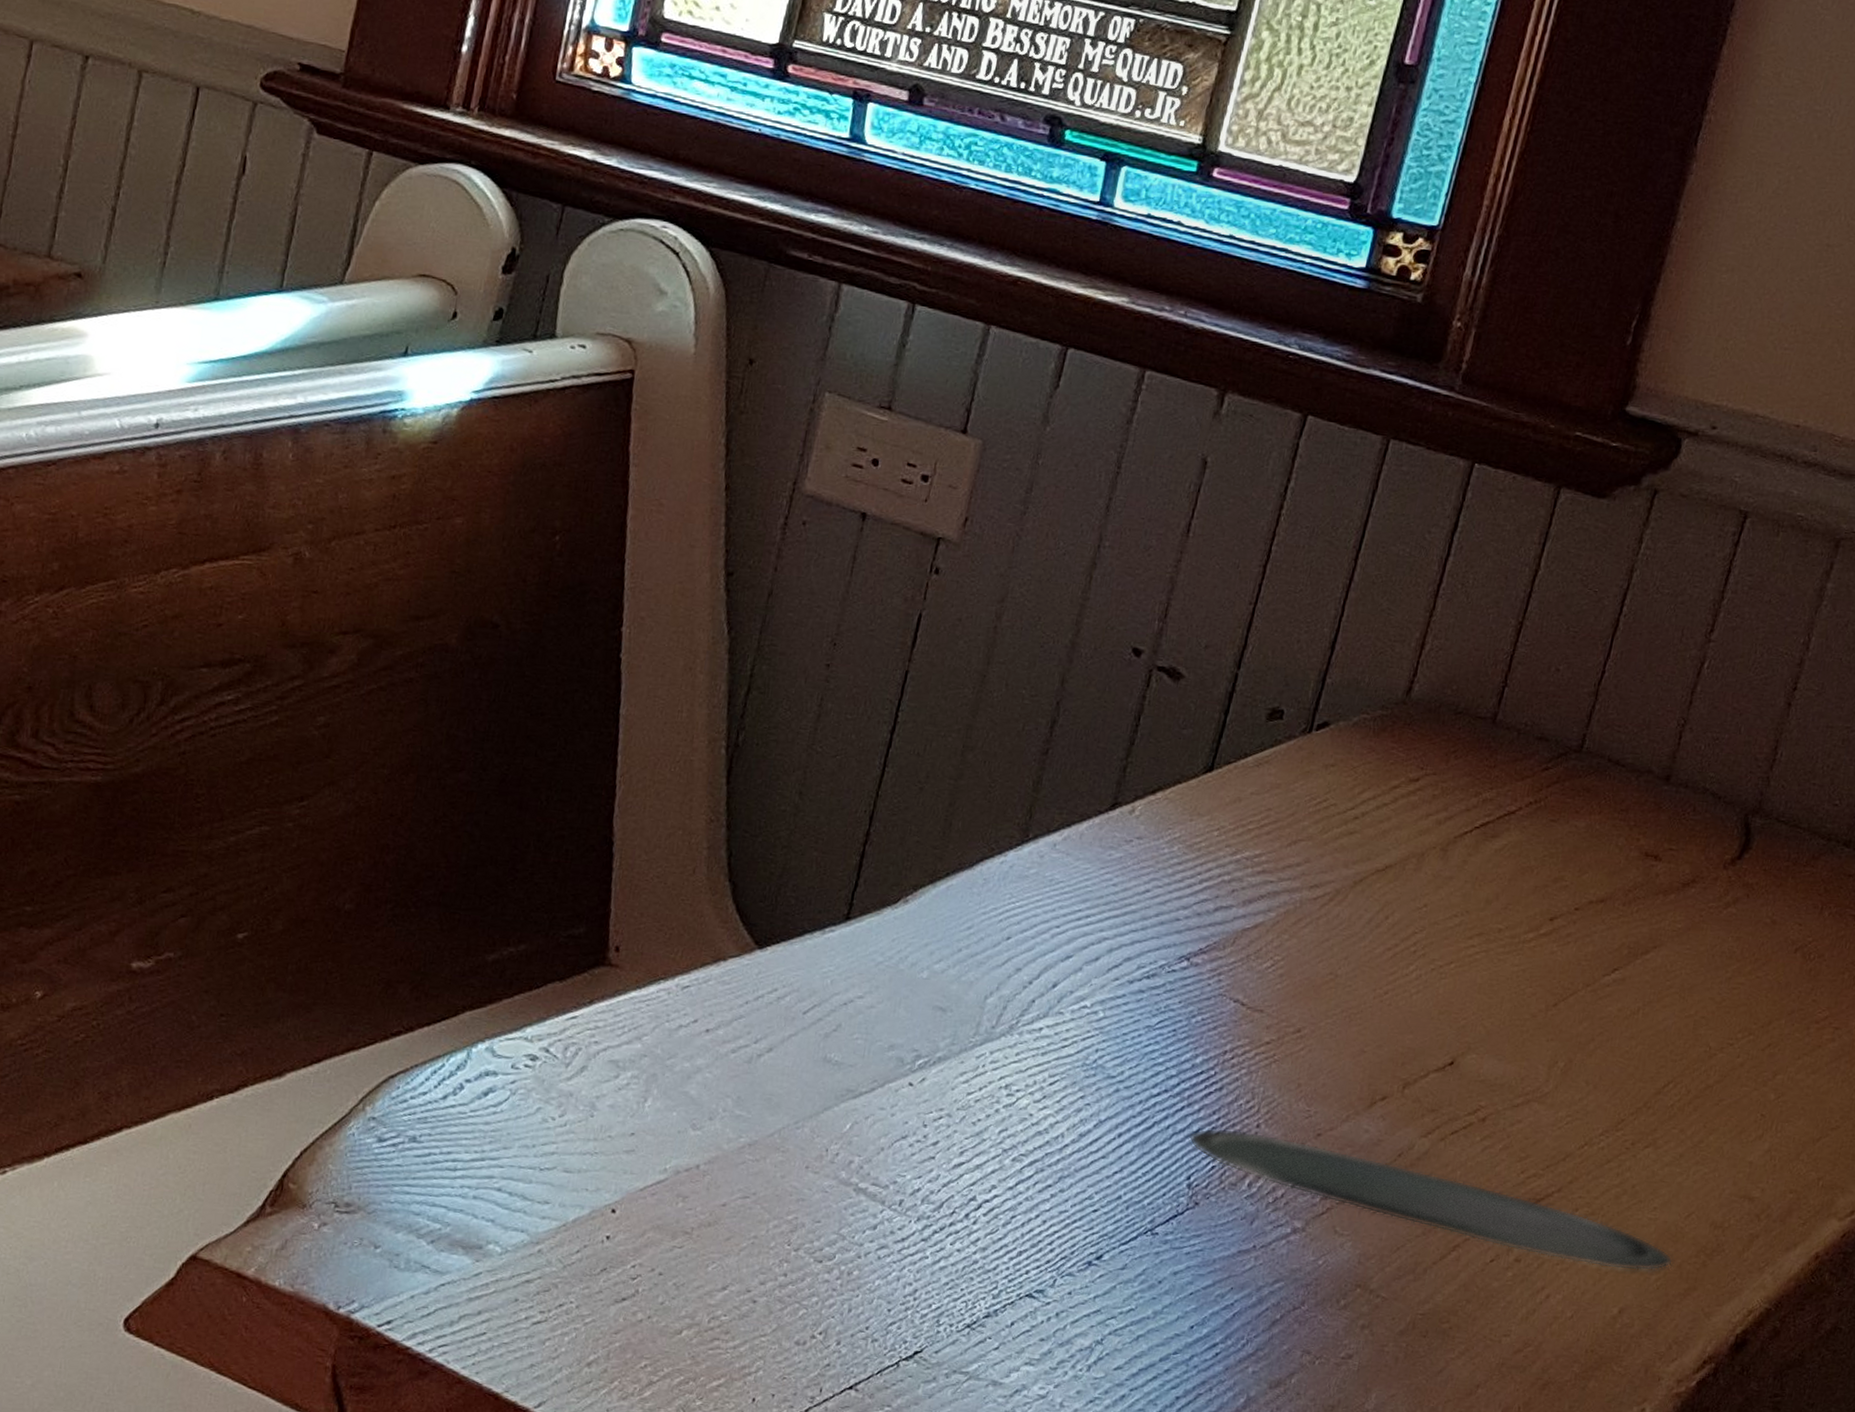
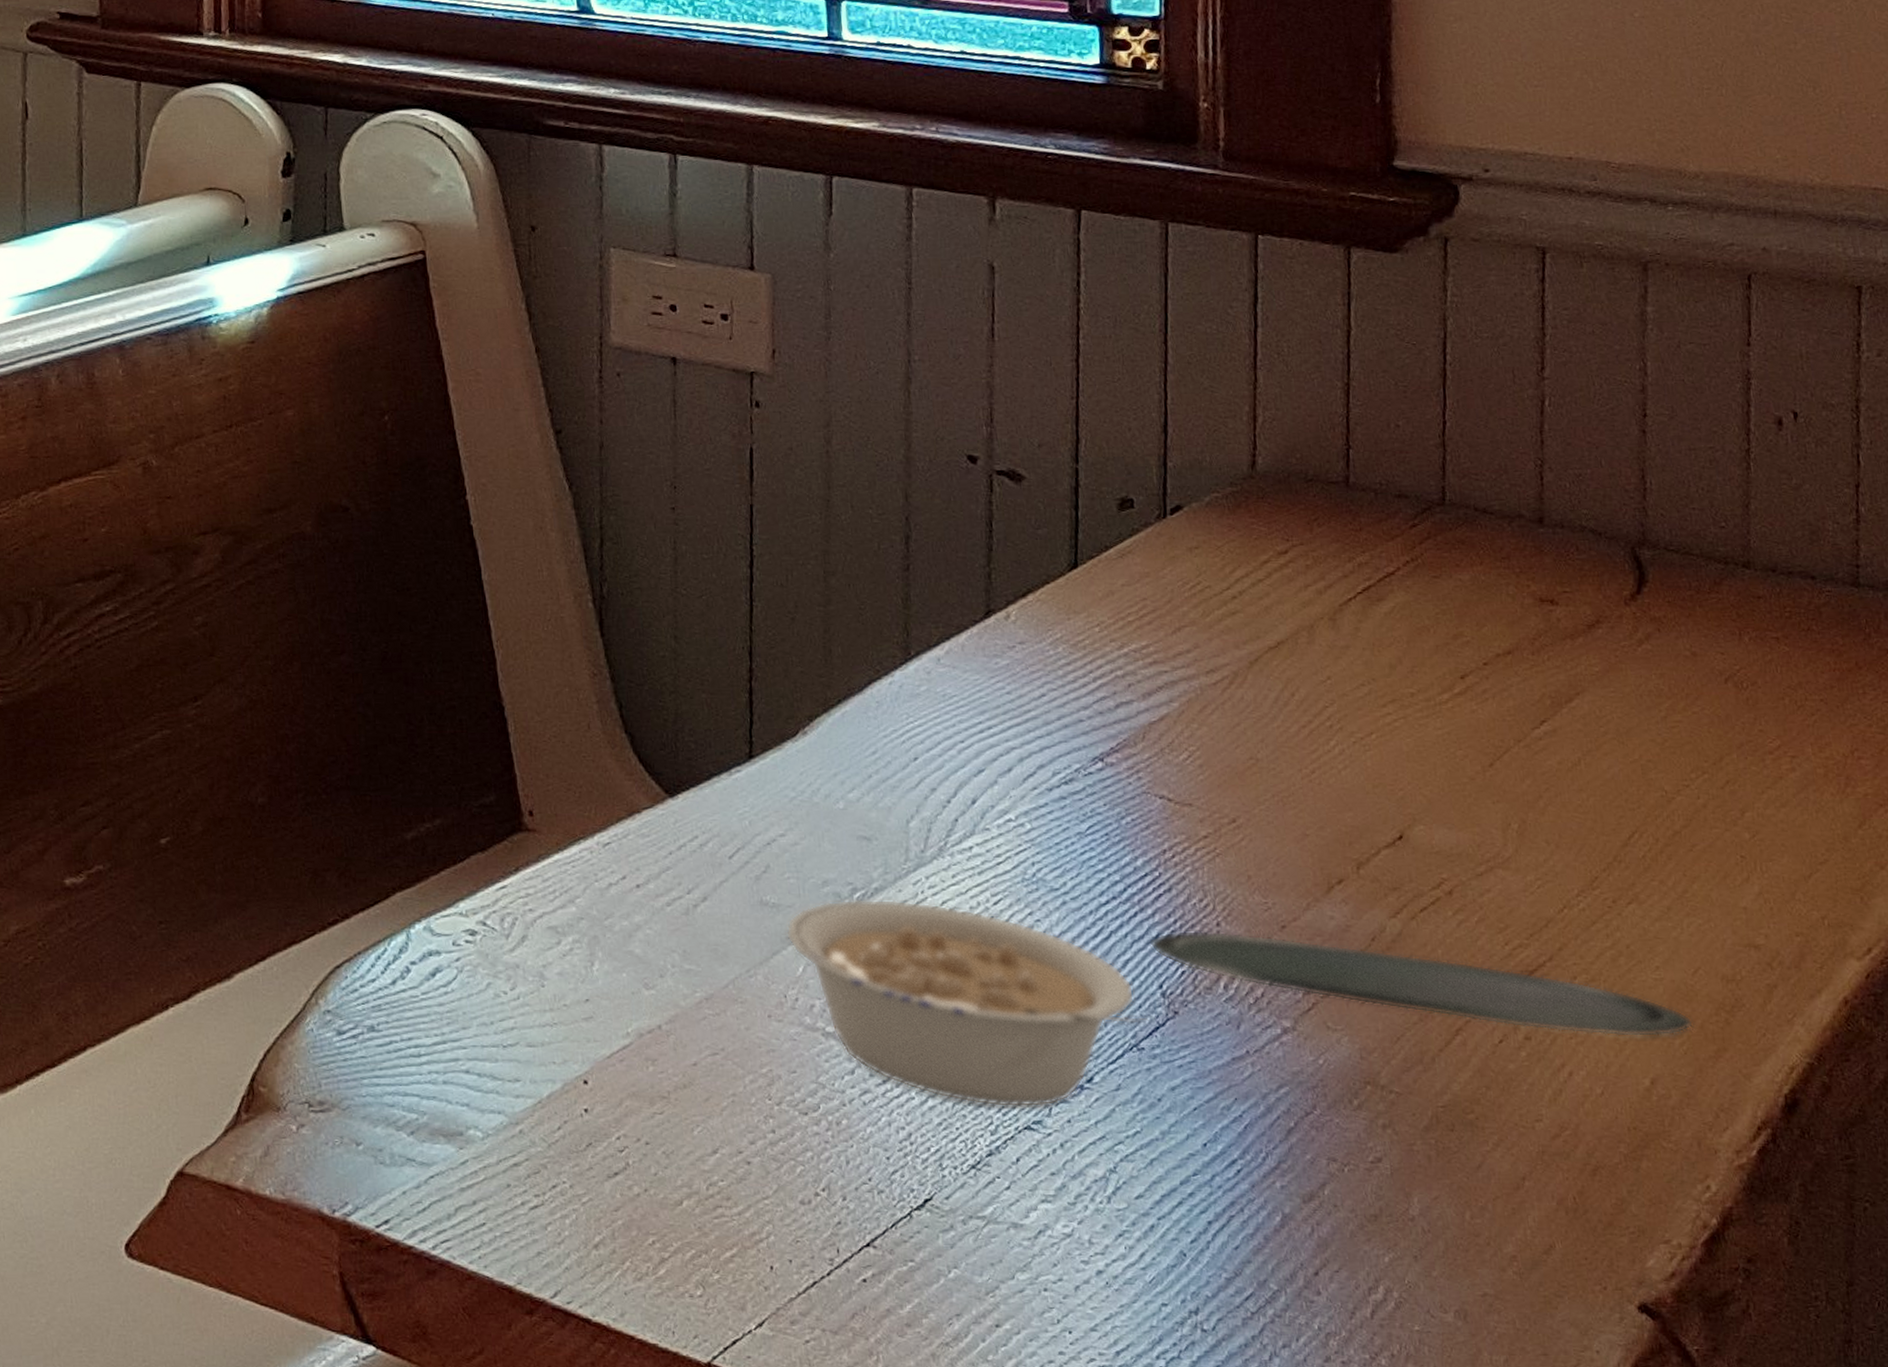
legume: none [840,1064,1169,1278] -> present [785,899,1149,1108]

